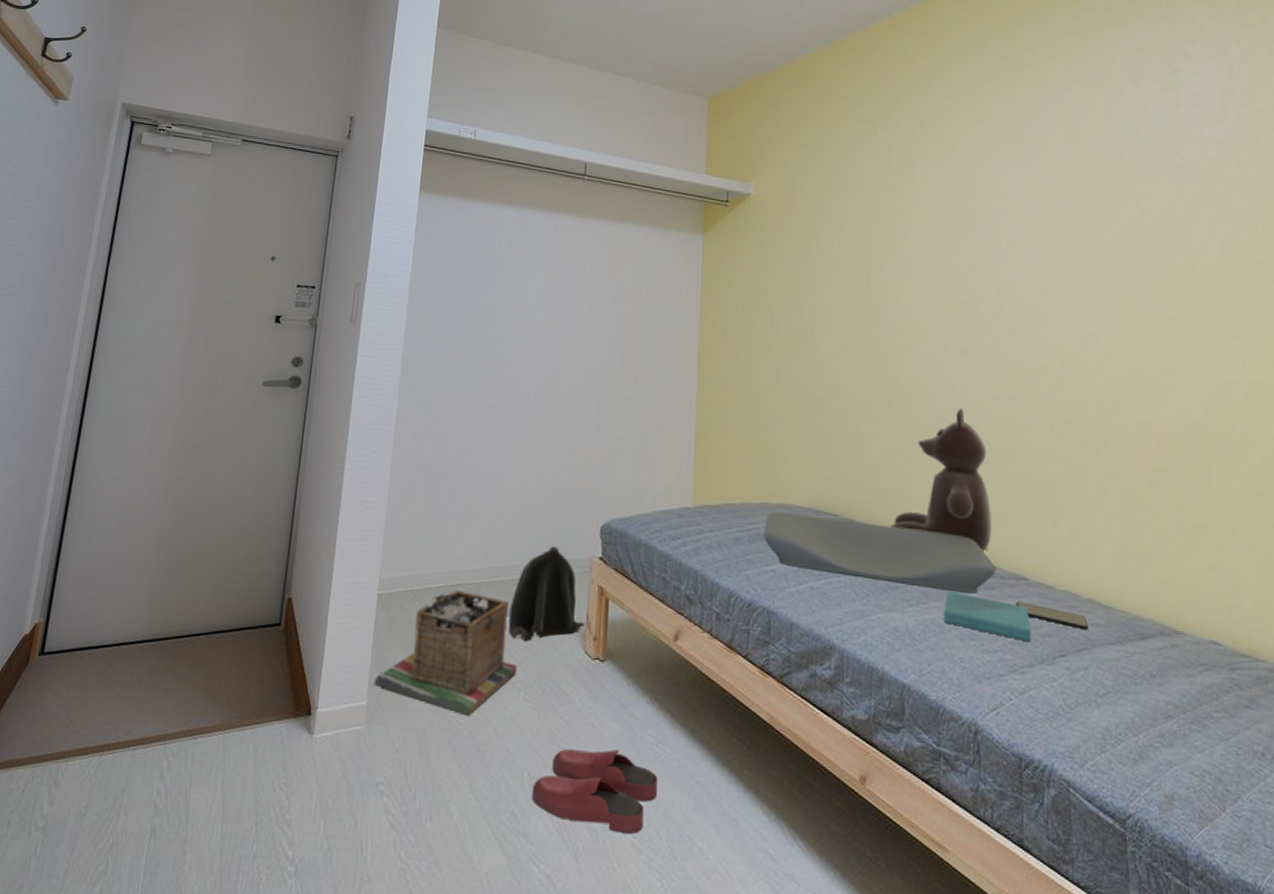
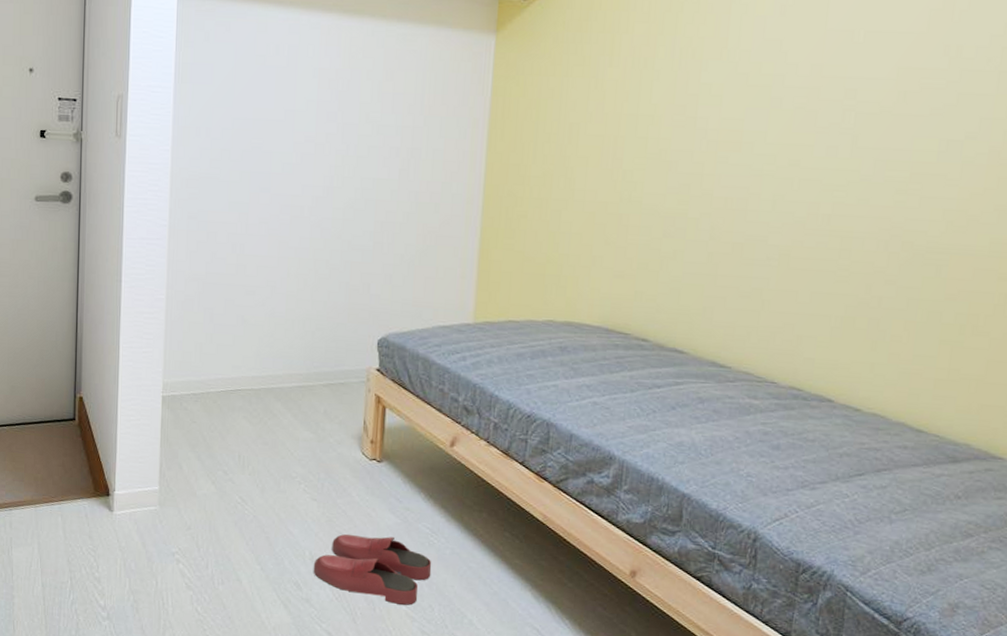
laundry basket: present [374,589,517,716] -> none [164,394,297,503]
backpack: present [508,545,585,641] -> none [287,356,362,442]
cushion: present [763,512,996,594] -> none [546,329,799,413]
teddy bear: present [890,408,992,552] -> none [685,225,805,374]
book: present [944,590,1032,642] -> none [734,409,829,461]
phone: present [1015,602,1088,630] -> none [815,422,894,452]

